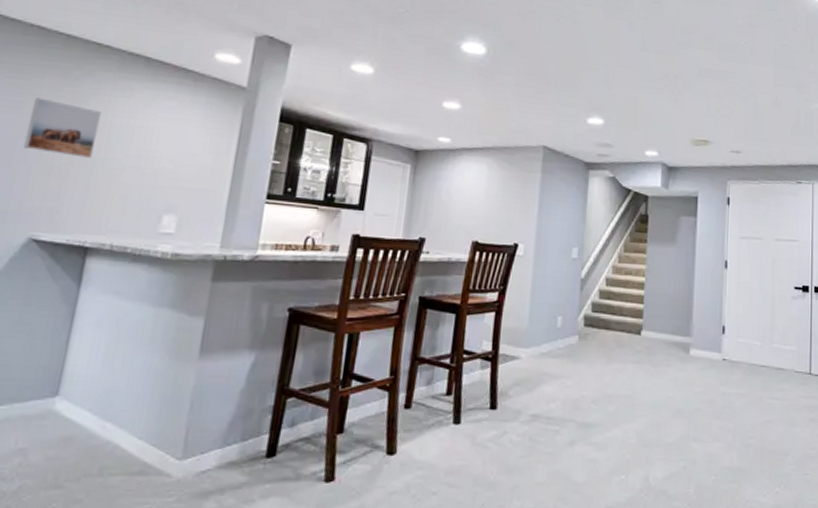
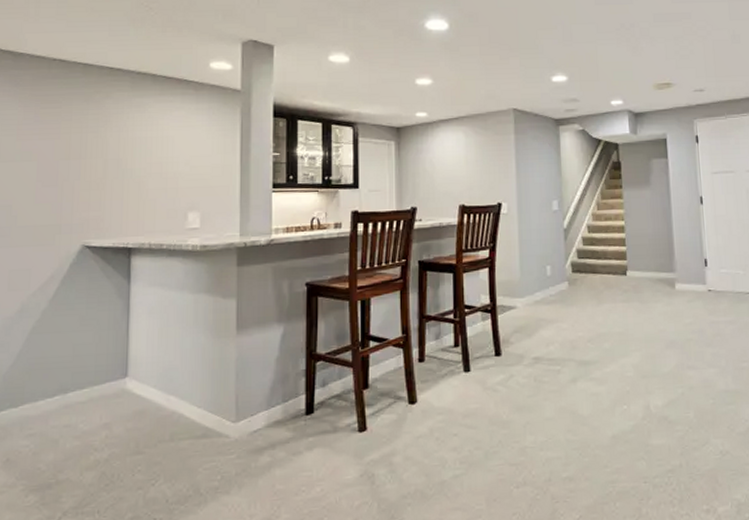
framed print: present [23,97,102,158] -> none [64,122,123,170]

